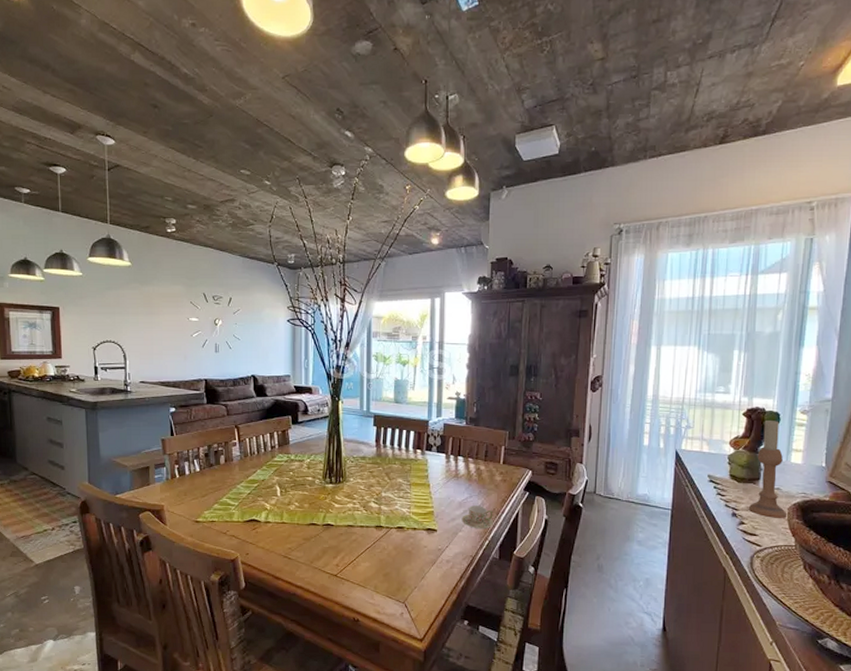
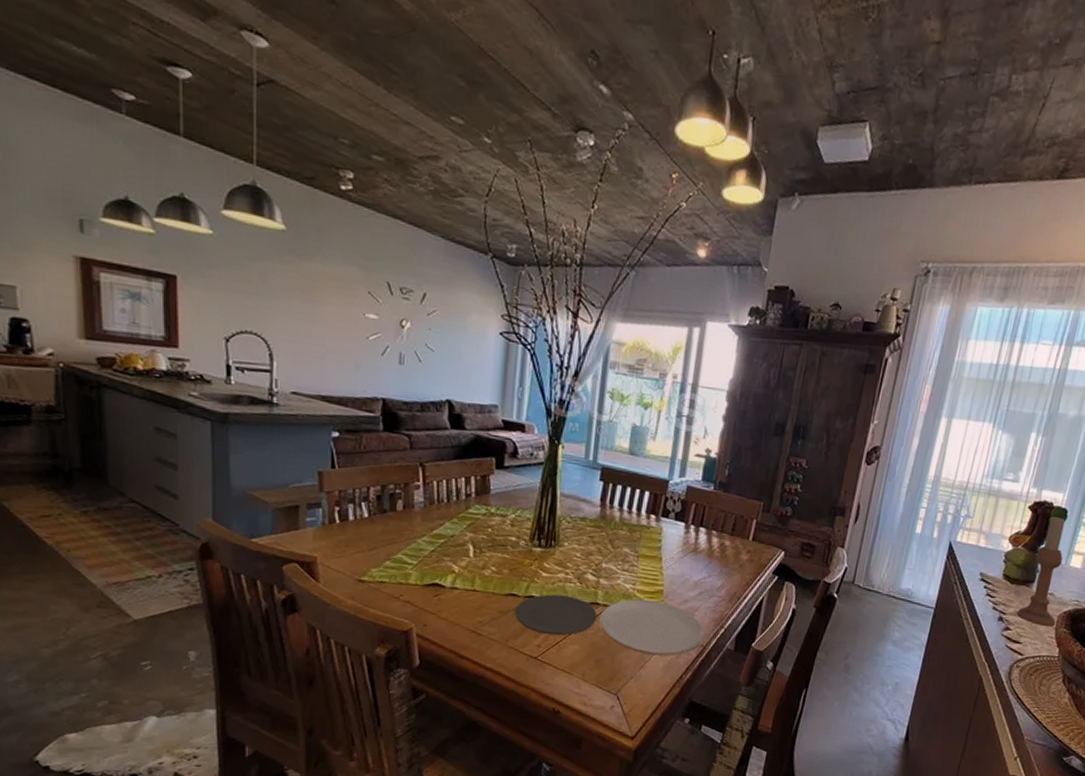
plate: none [316,521,382,556] -> present [515,594,597,636]
plate: none [384,521,472,567] -> present [599,599,705,656]
teacup: present [461,505,494,529] -> none [695,587,734,616]

